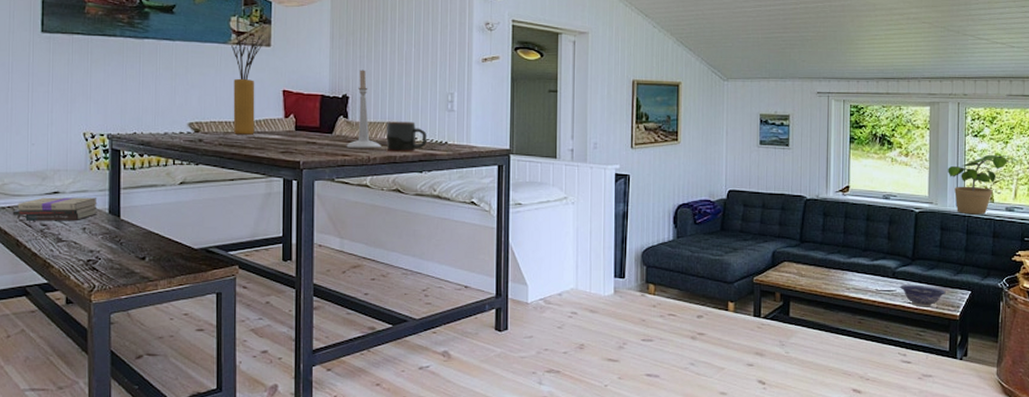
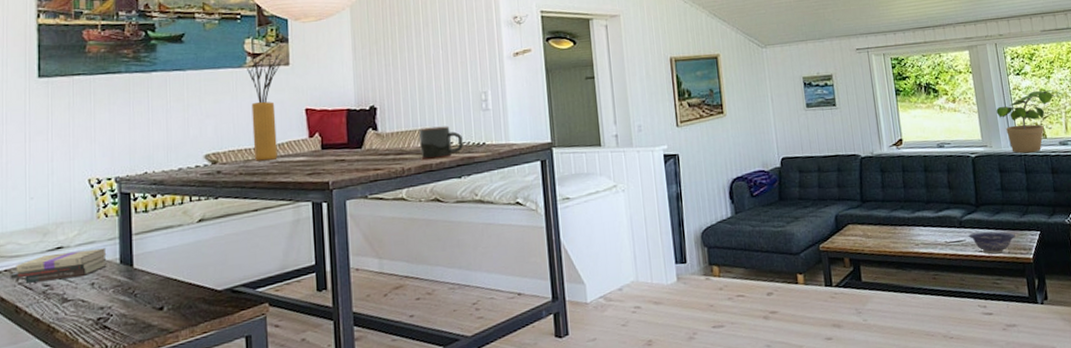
candlestick: present [346,70,381,149] -> none [377,78,415,162]

